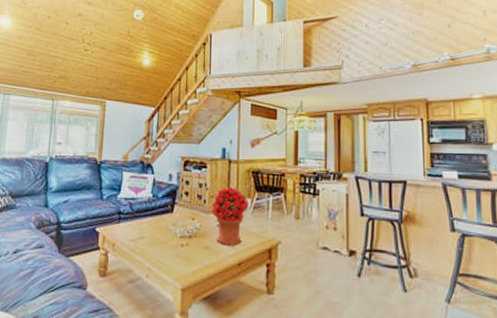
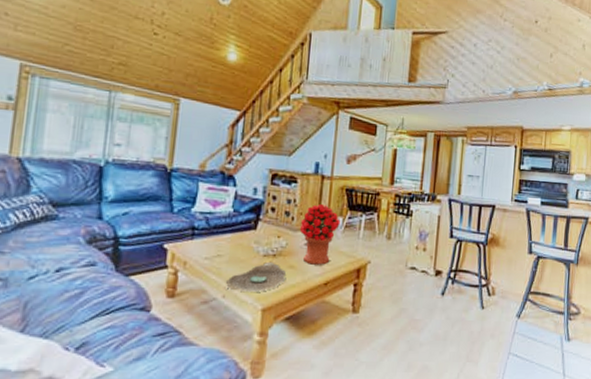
decorative bowl: none [148,242,202,272] -> present [225,261,287,292]

